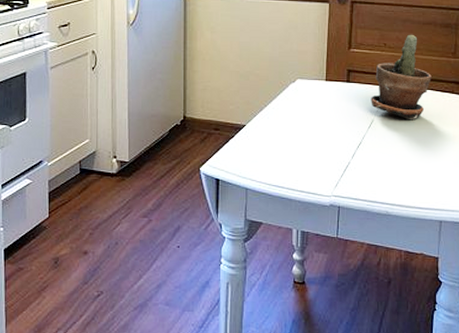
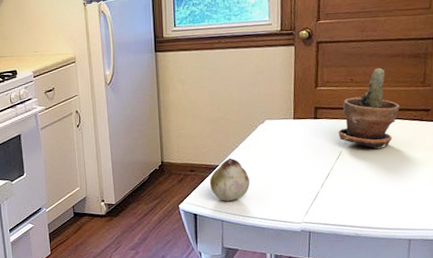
fruit: none [235,118,277,166] -> present [209,158,250,201]

